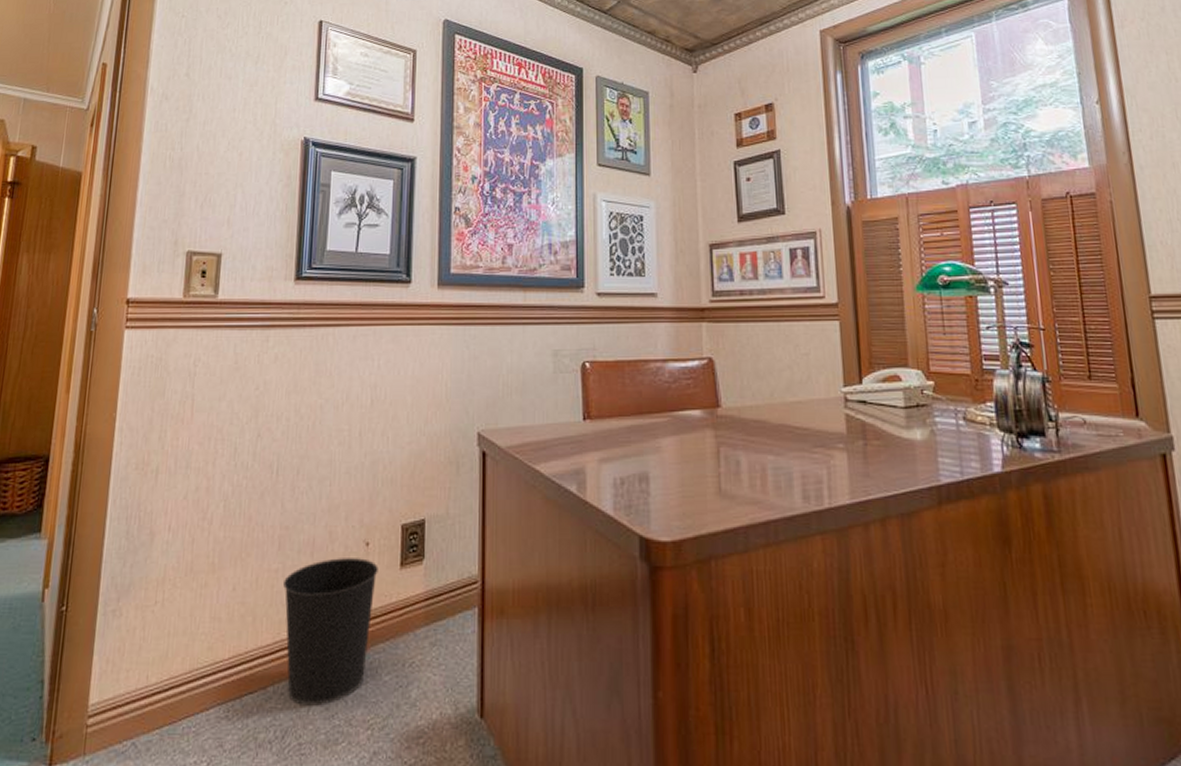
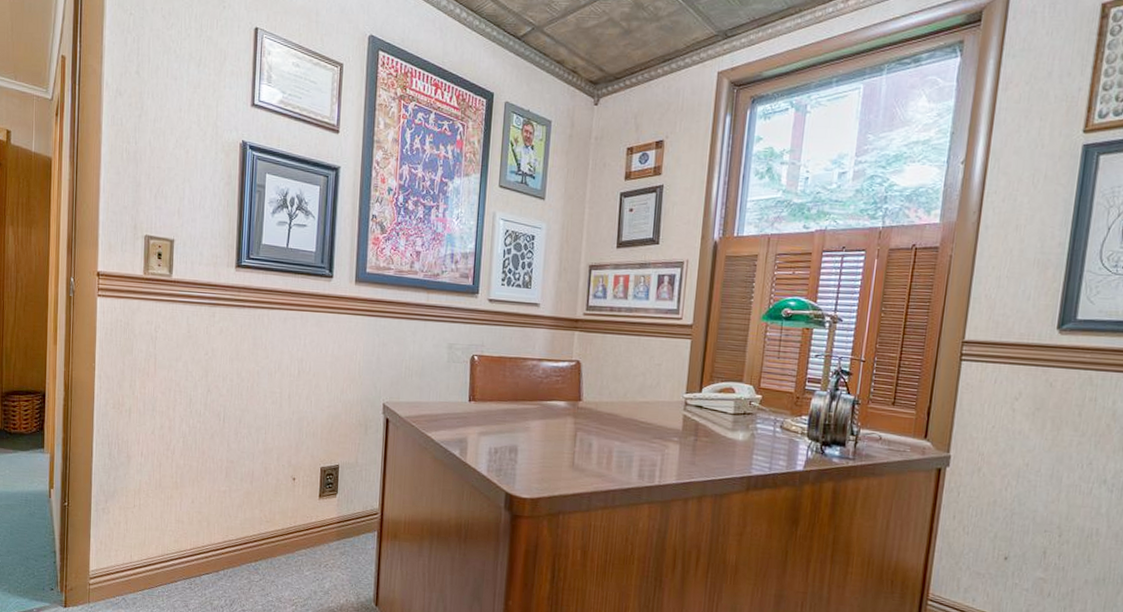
wastebasket: present [284,558,378,706] -> none [230,487,302,587]

